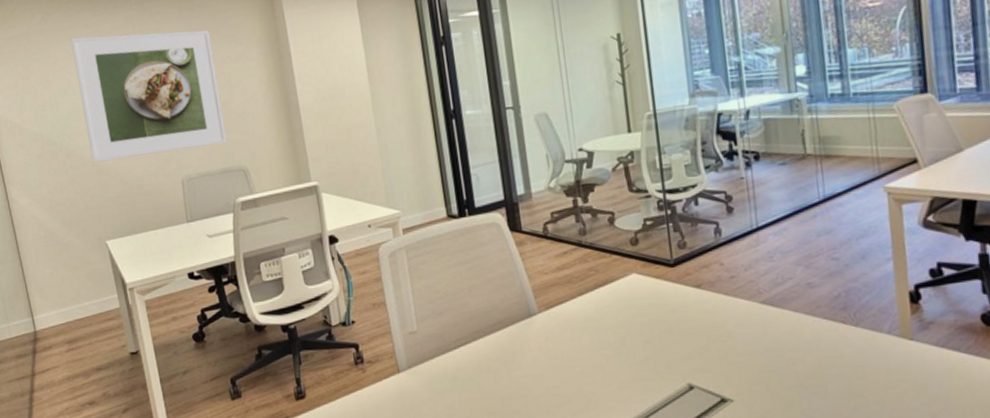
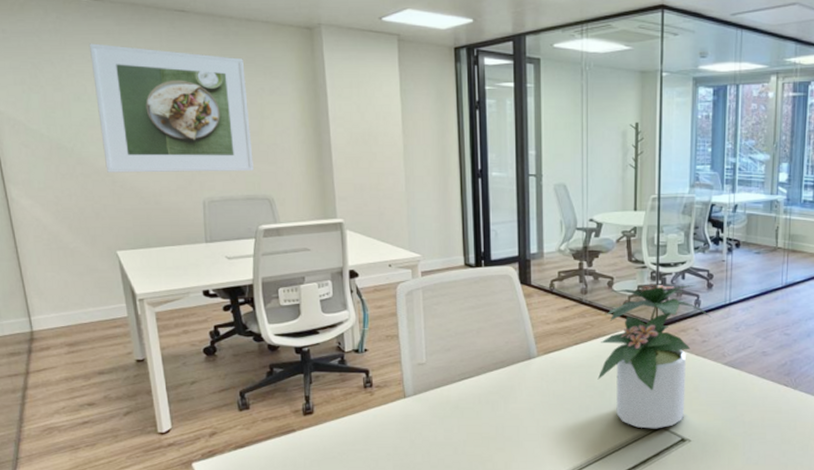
potted plant: none [609,211,738,390] -> present [597,282,712,429]

